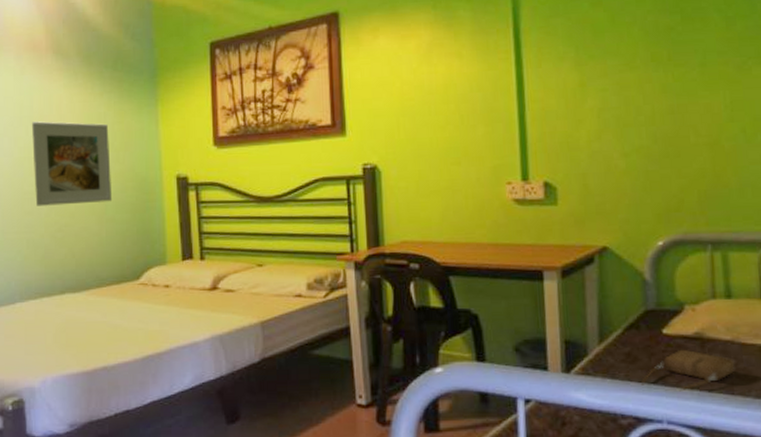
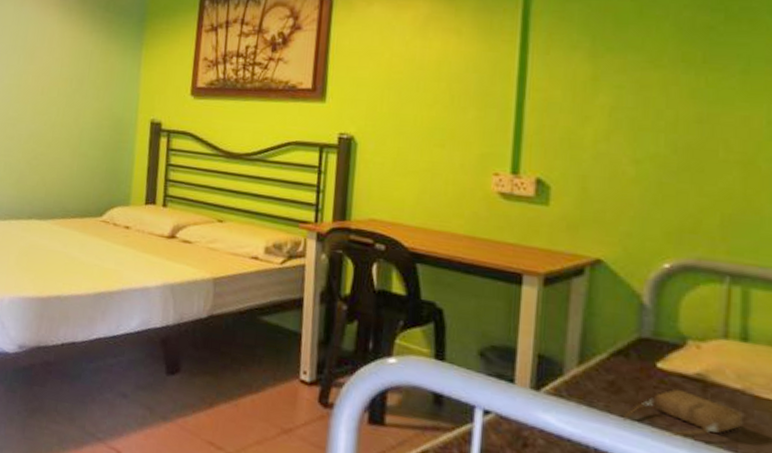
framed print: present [32,121,113,206] -> none [17,52,93,137]

